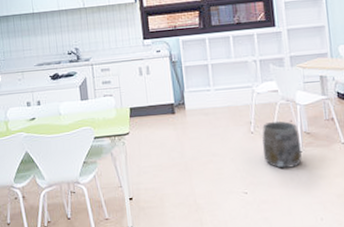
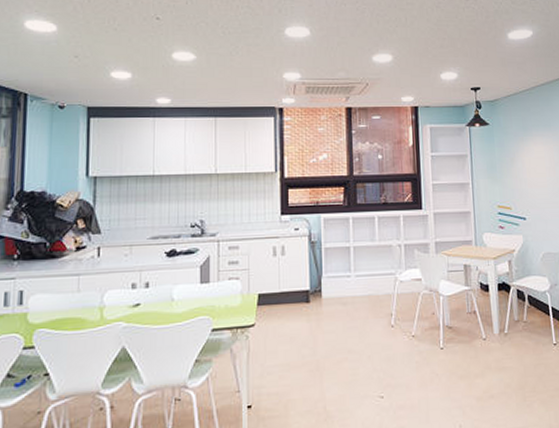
bucket: present [262,121,302,168] -> none [402,313,443,368]

